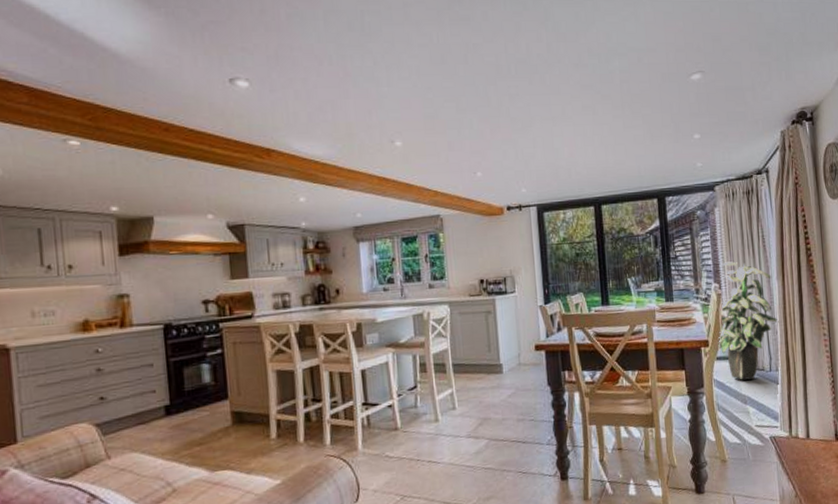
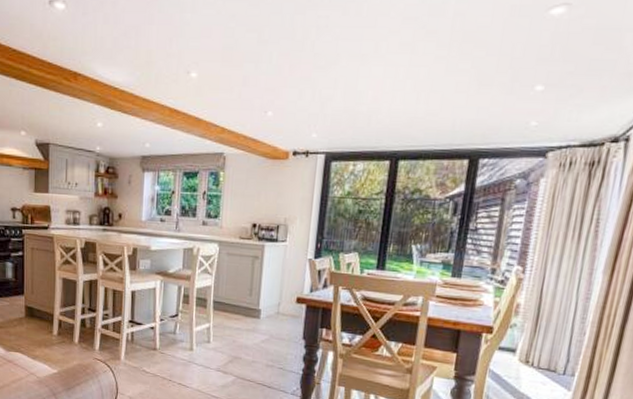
indoor plant: present [707,261,779,381] -> none [501,243,596,380]

